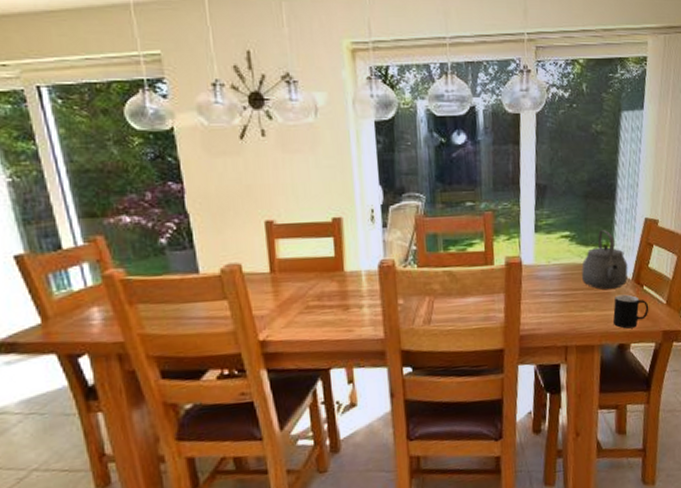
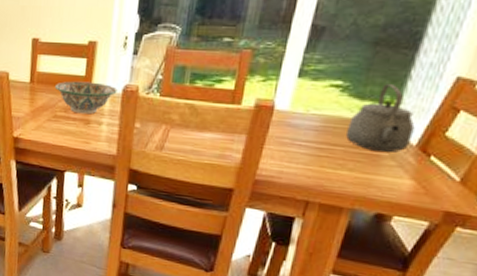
decorative bowl: none [301,262,373,300] -> present [54,81,117,114]
cup: present [612,294,649,329] -> none [375,160,433,200]

